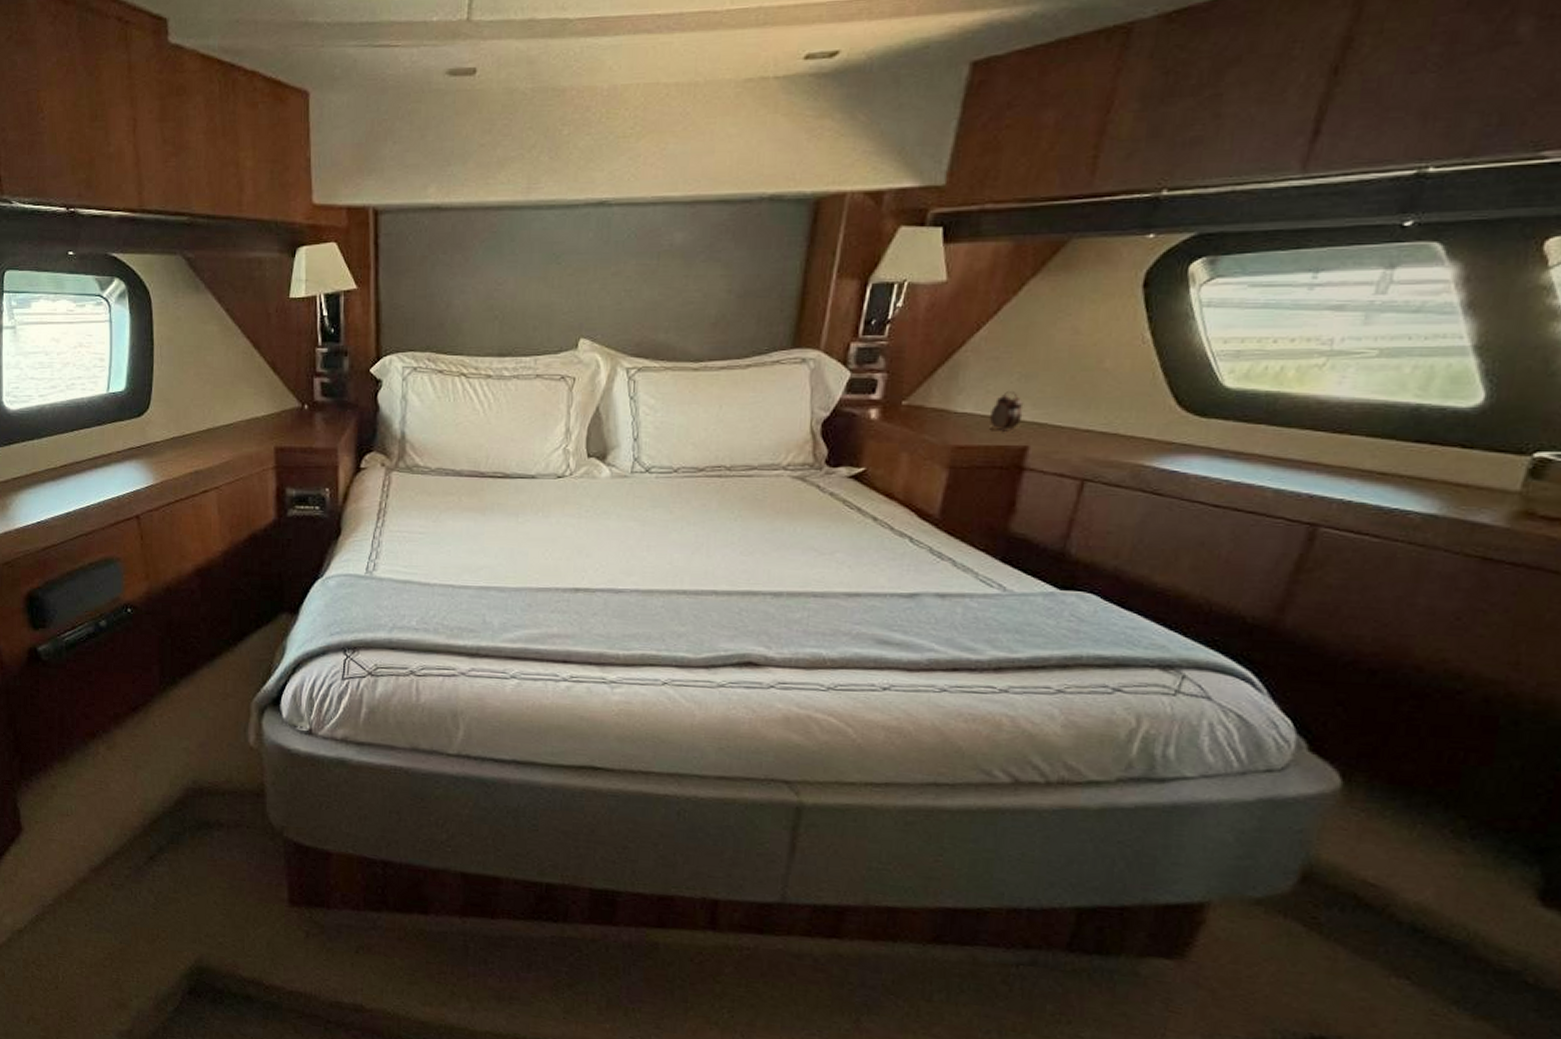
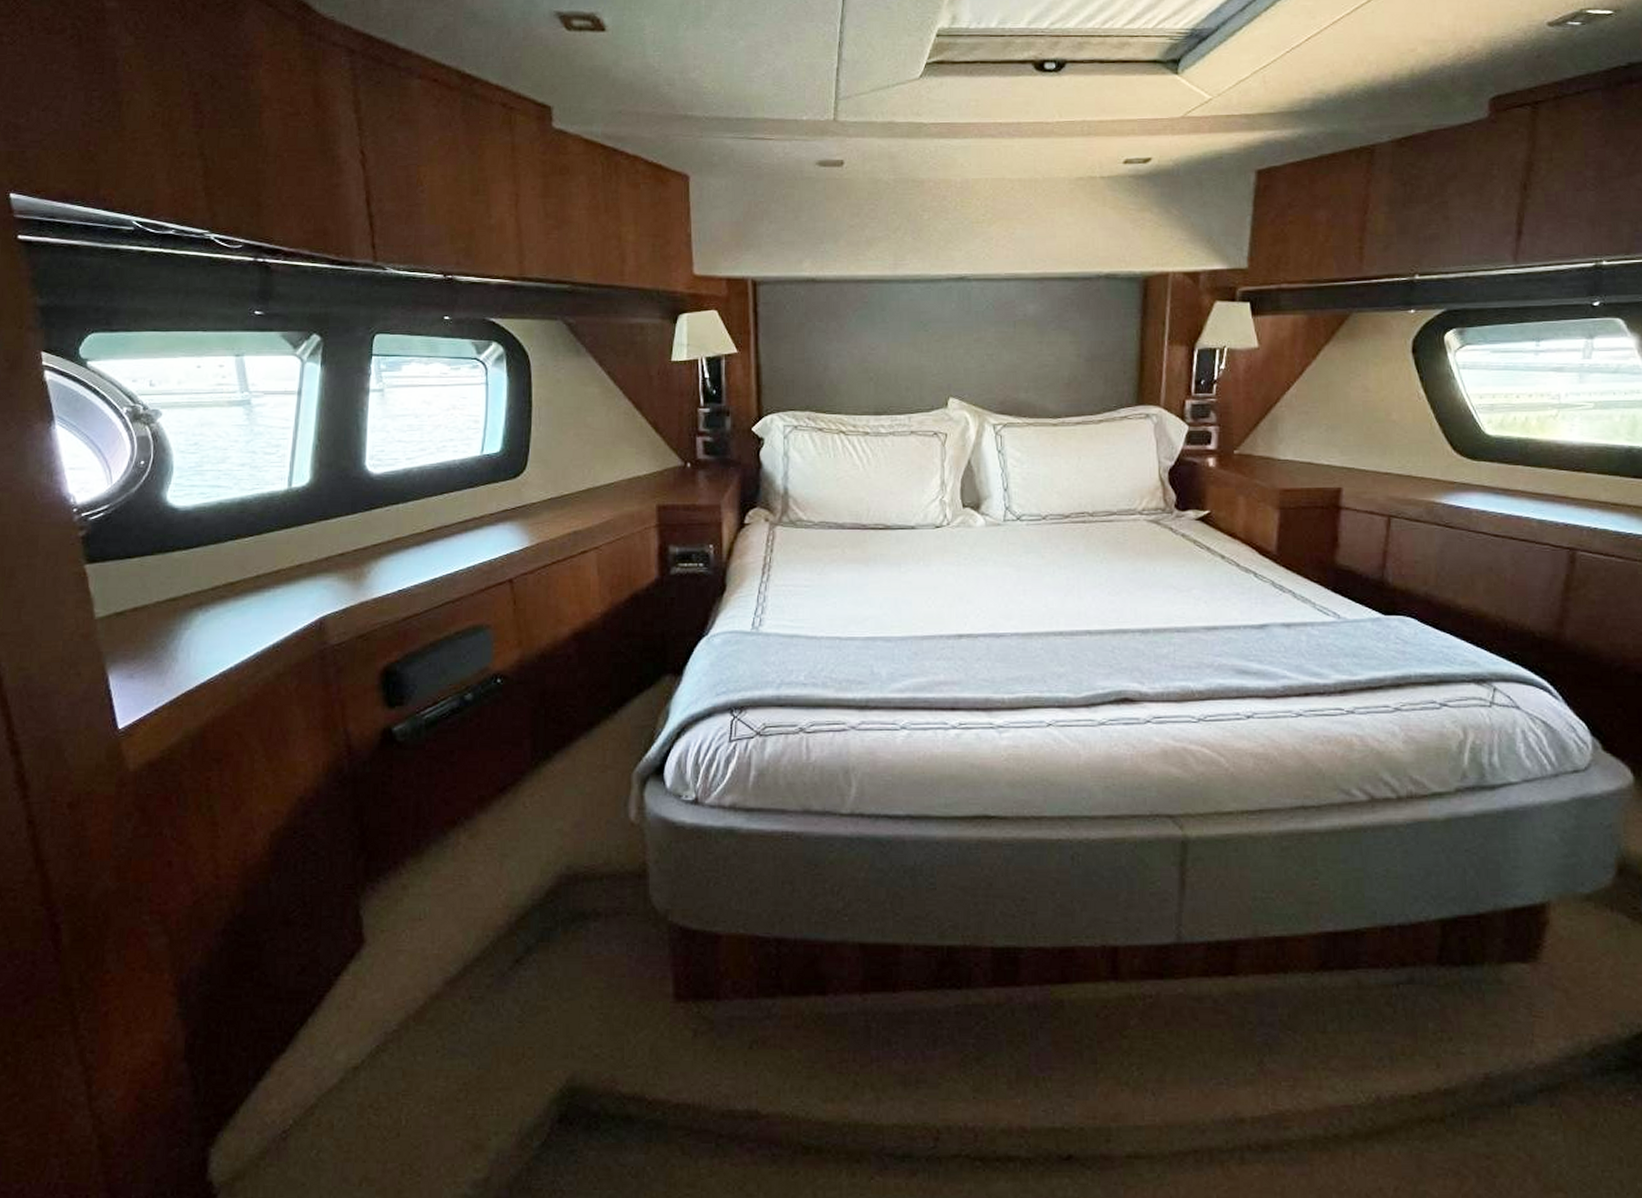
alarm clock: present [989,391,1024,433] -> none [1306,441,1334,477]

